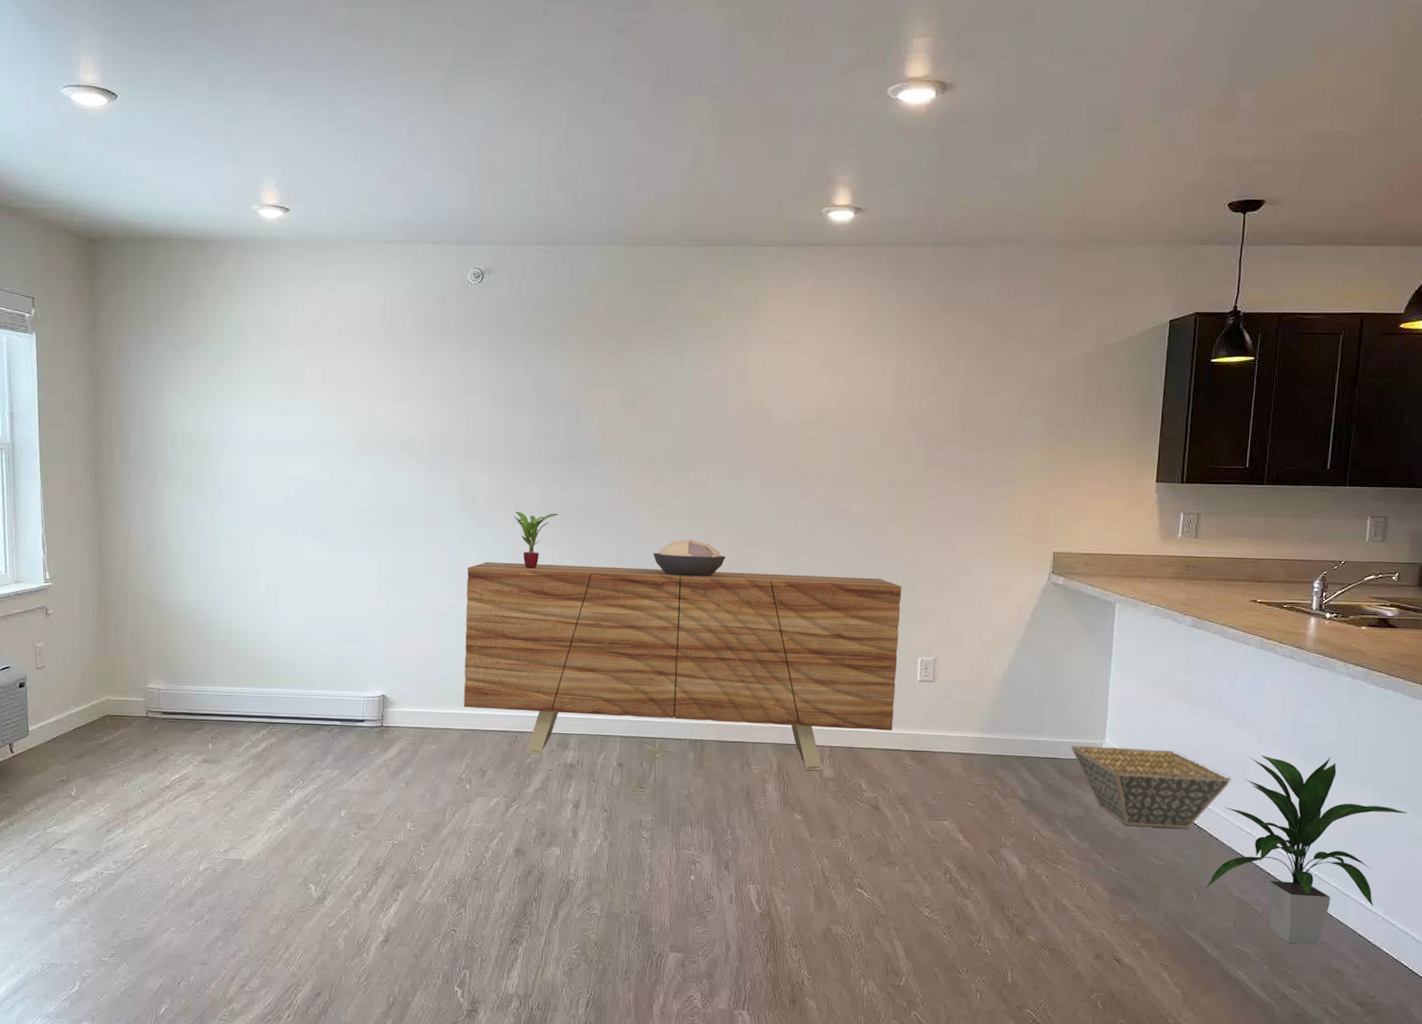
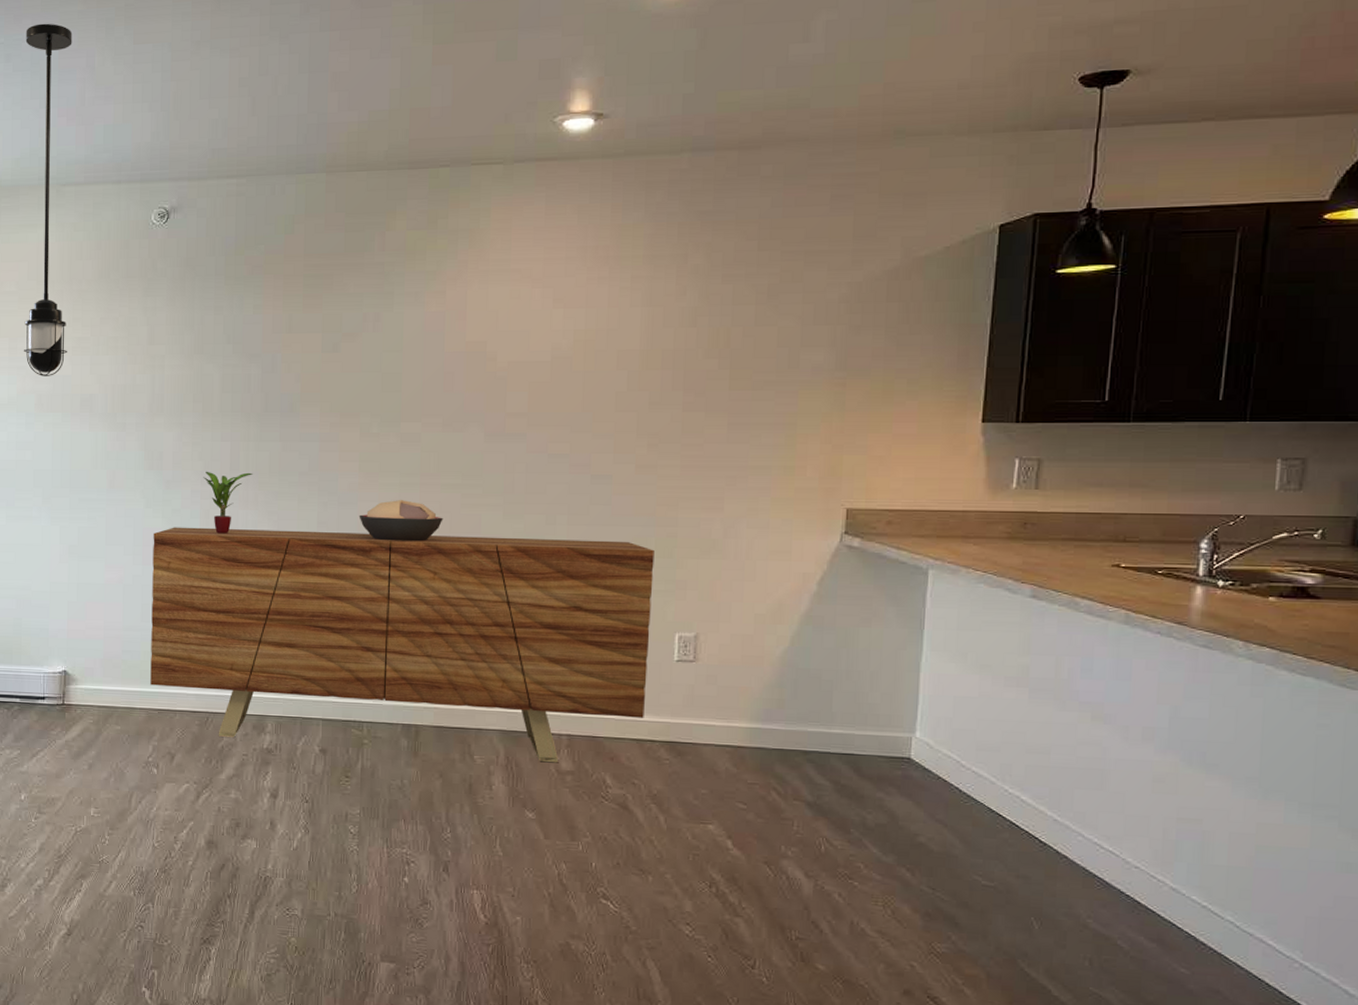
light fixture: none [346,90,394,420] -> present [24,23,73,376]
basket: present [1071,745,1232,829] -> none [871,739,1087,844]
indoor plant: present [1205,754,1407,945] -> none [1050,755,1336,994]

